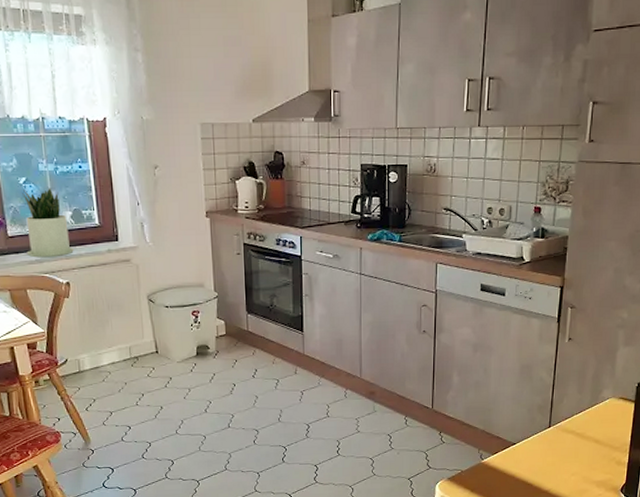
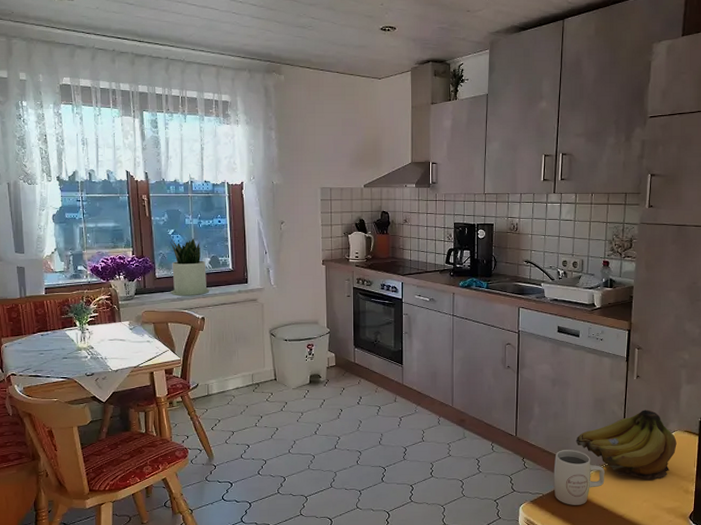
mug: none [473,421,530,481] -> present [553,450,605,505]
fruit: none [499,375,611,452] -> present [576,409,677,480]

